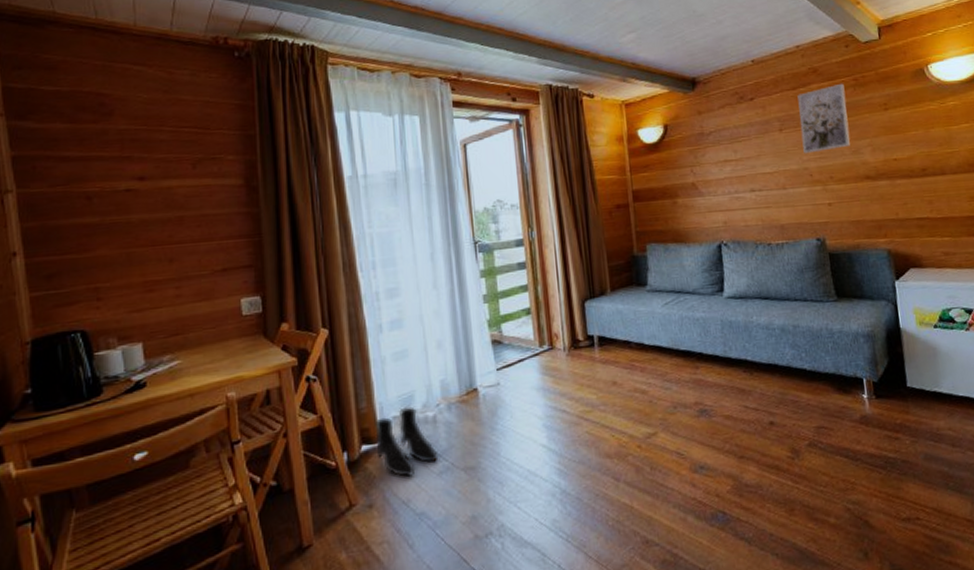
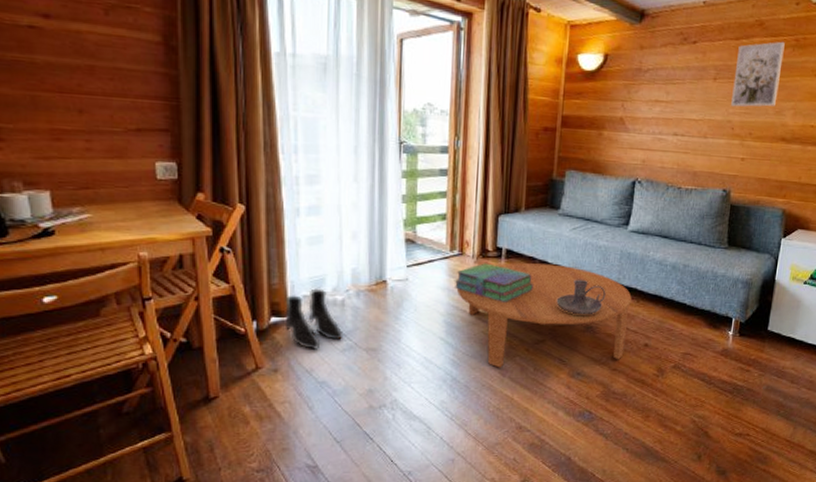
stack of books: none [548,354,634,396] -> present [453,263,533,302]
coffee table: none [552,345,749,472] -> present [456,263,632,368]
candle holder: none [661,357,715,399] -> present [556,279,606,315]

